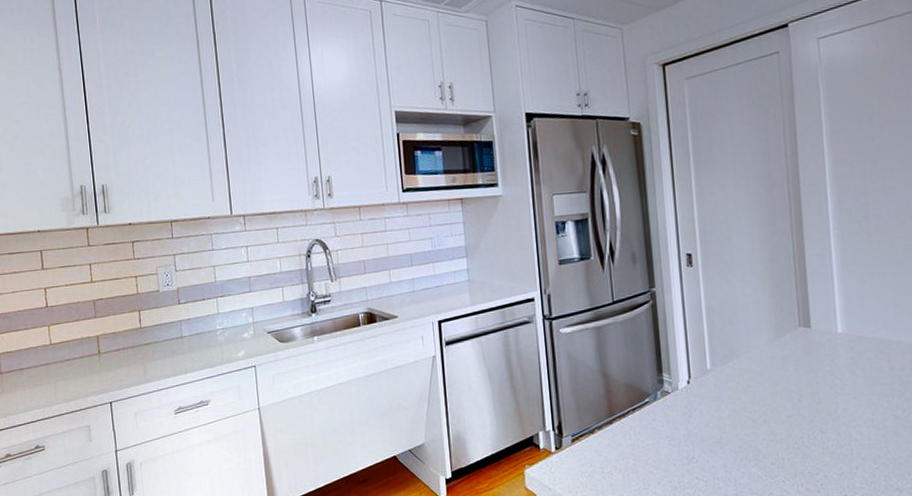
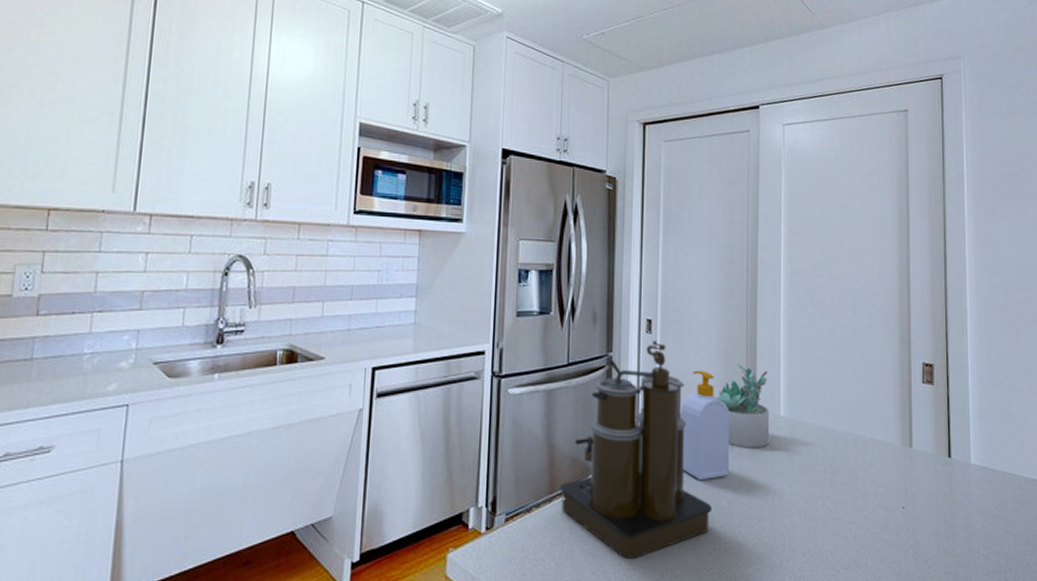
coffee maker: none [618,273,771,470] -> present [559,340,712,559]
soap bottle: none [729,296,787,398] -> present [680,370,730,481]
succulent plant: none [764,286,828,366] -> present [714,364,770,449]

